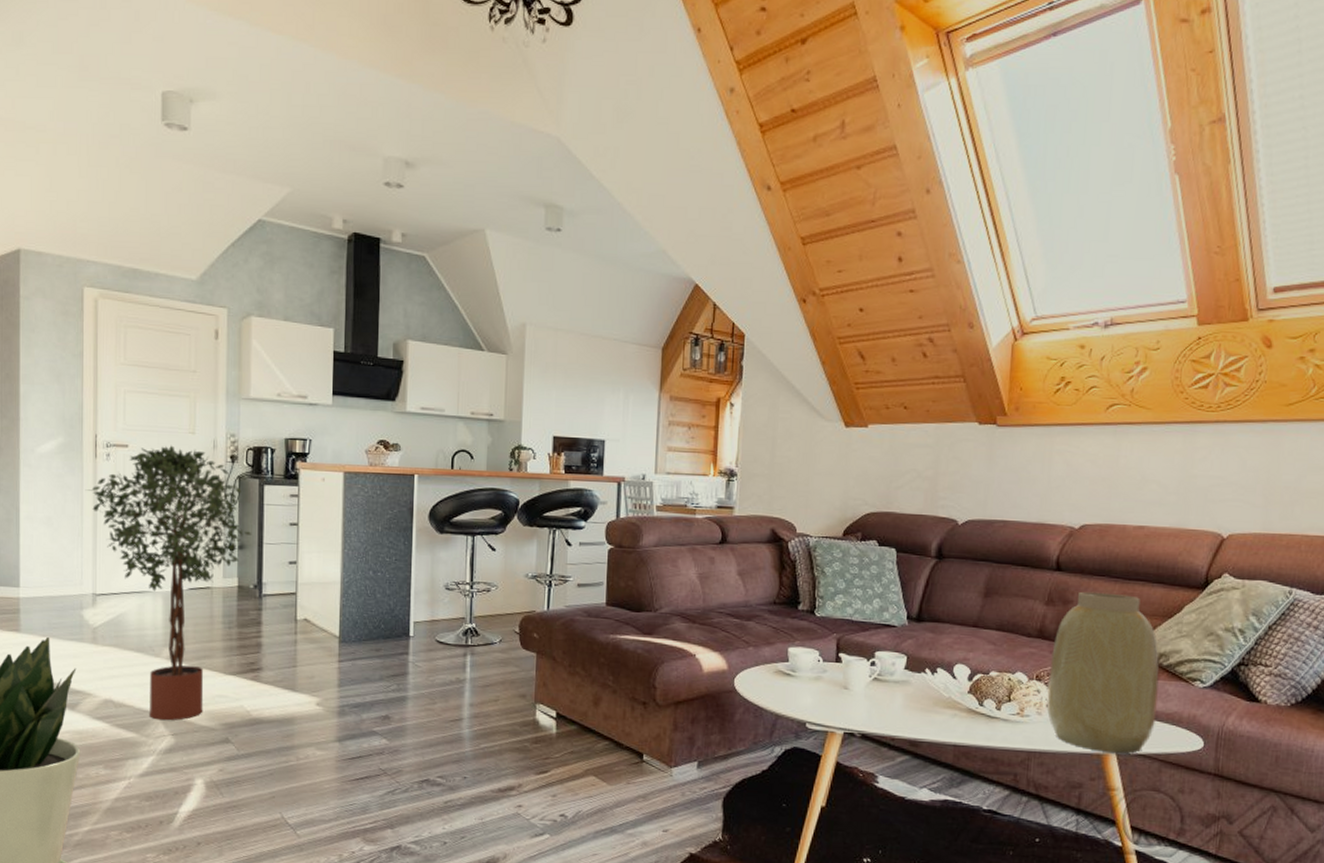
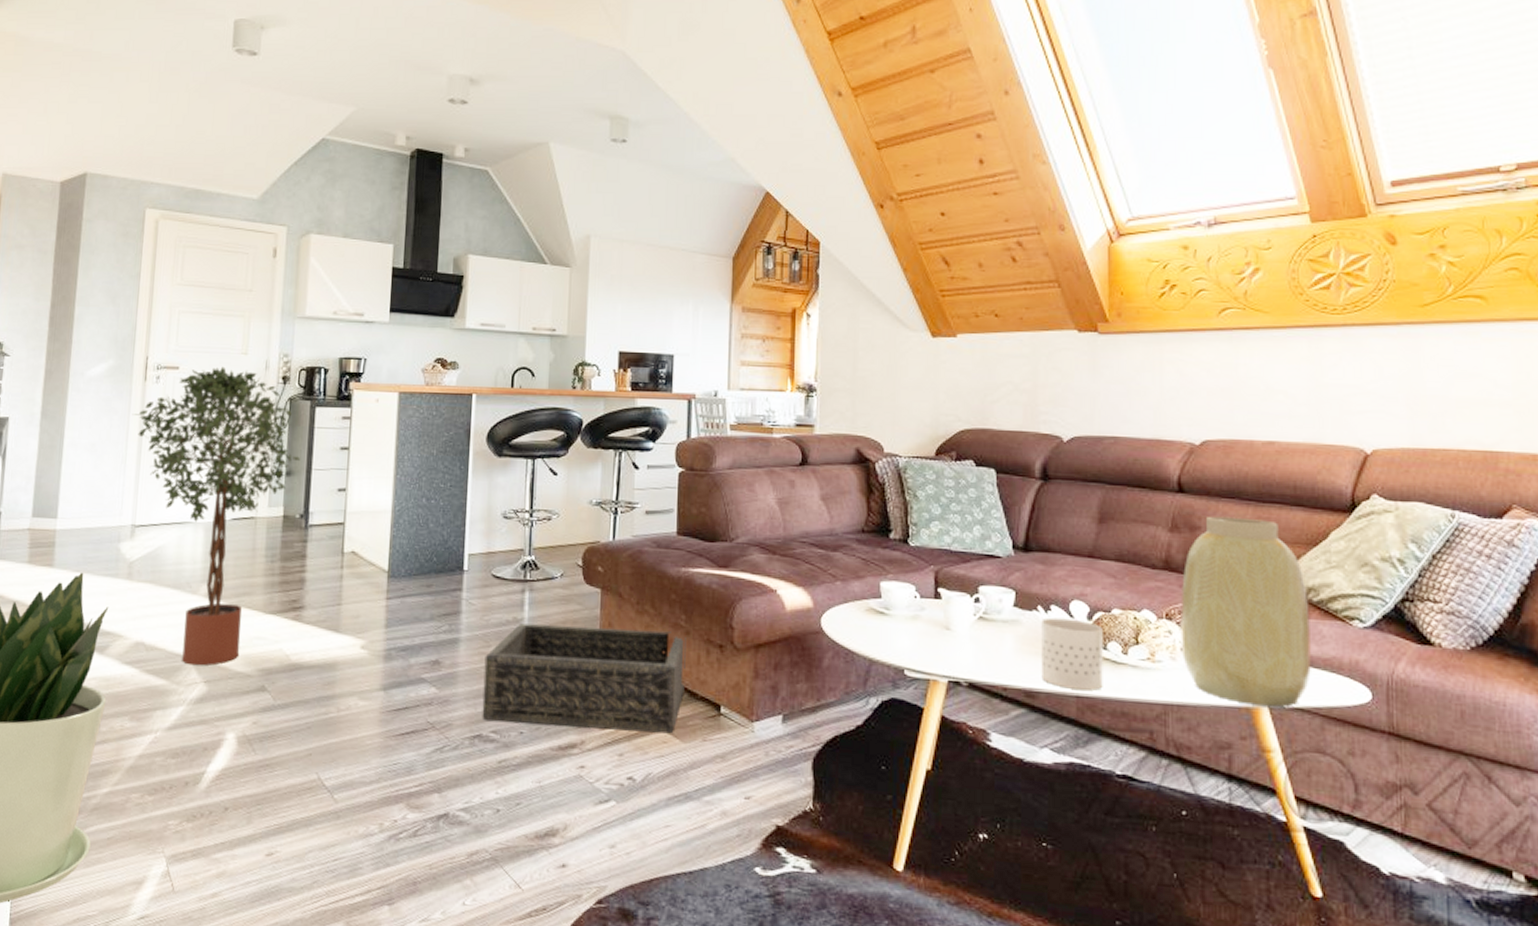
basket: none [429,683,613,778] -> present [482,623,686,734]
mug: none [925,678,981,740] -> present [1041,617,1103,691]

